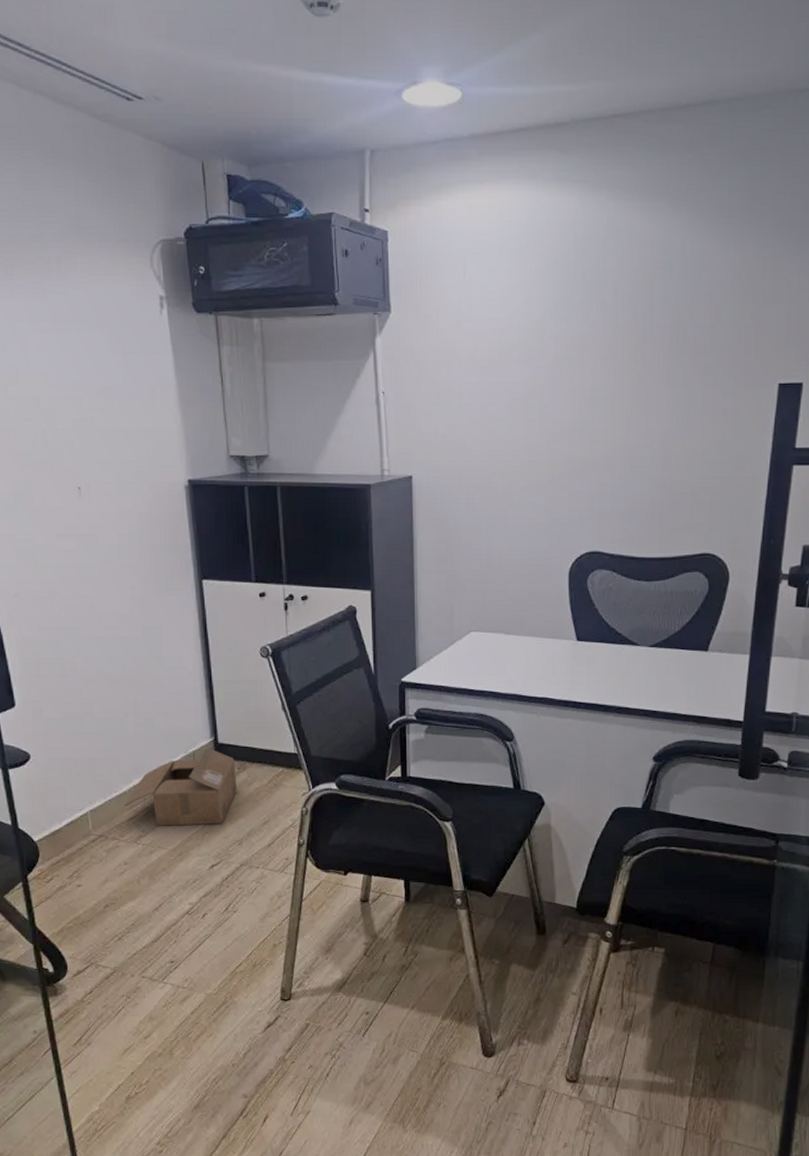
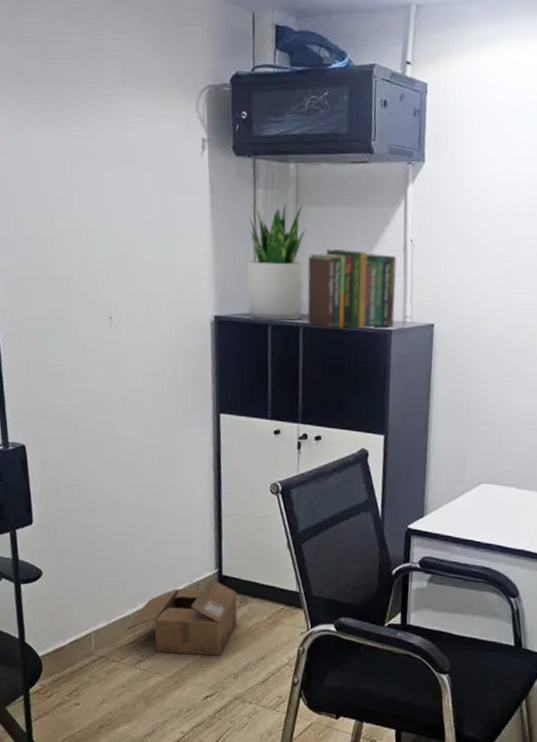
planter: none [215,360,278,482] -> present [247,203,306,321]
books: none [279,404,373,487] -> present [307,248,397,330]

